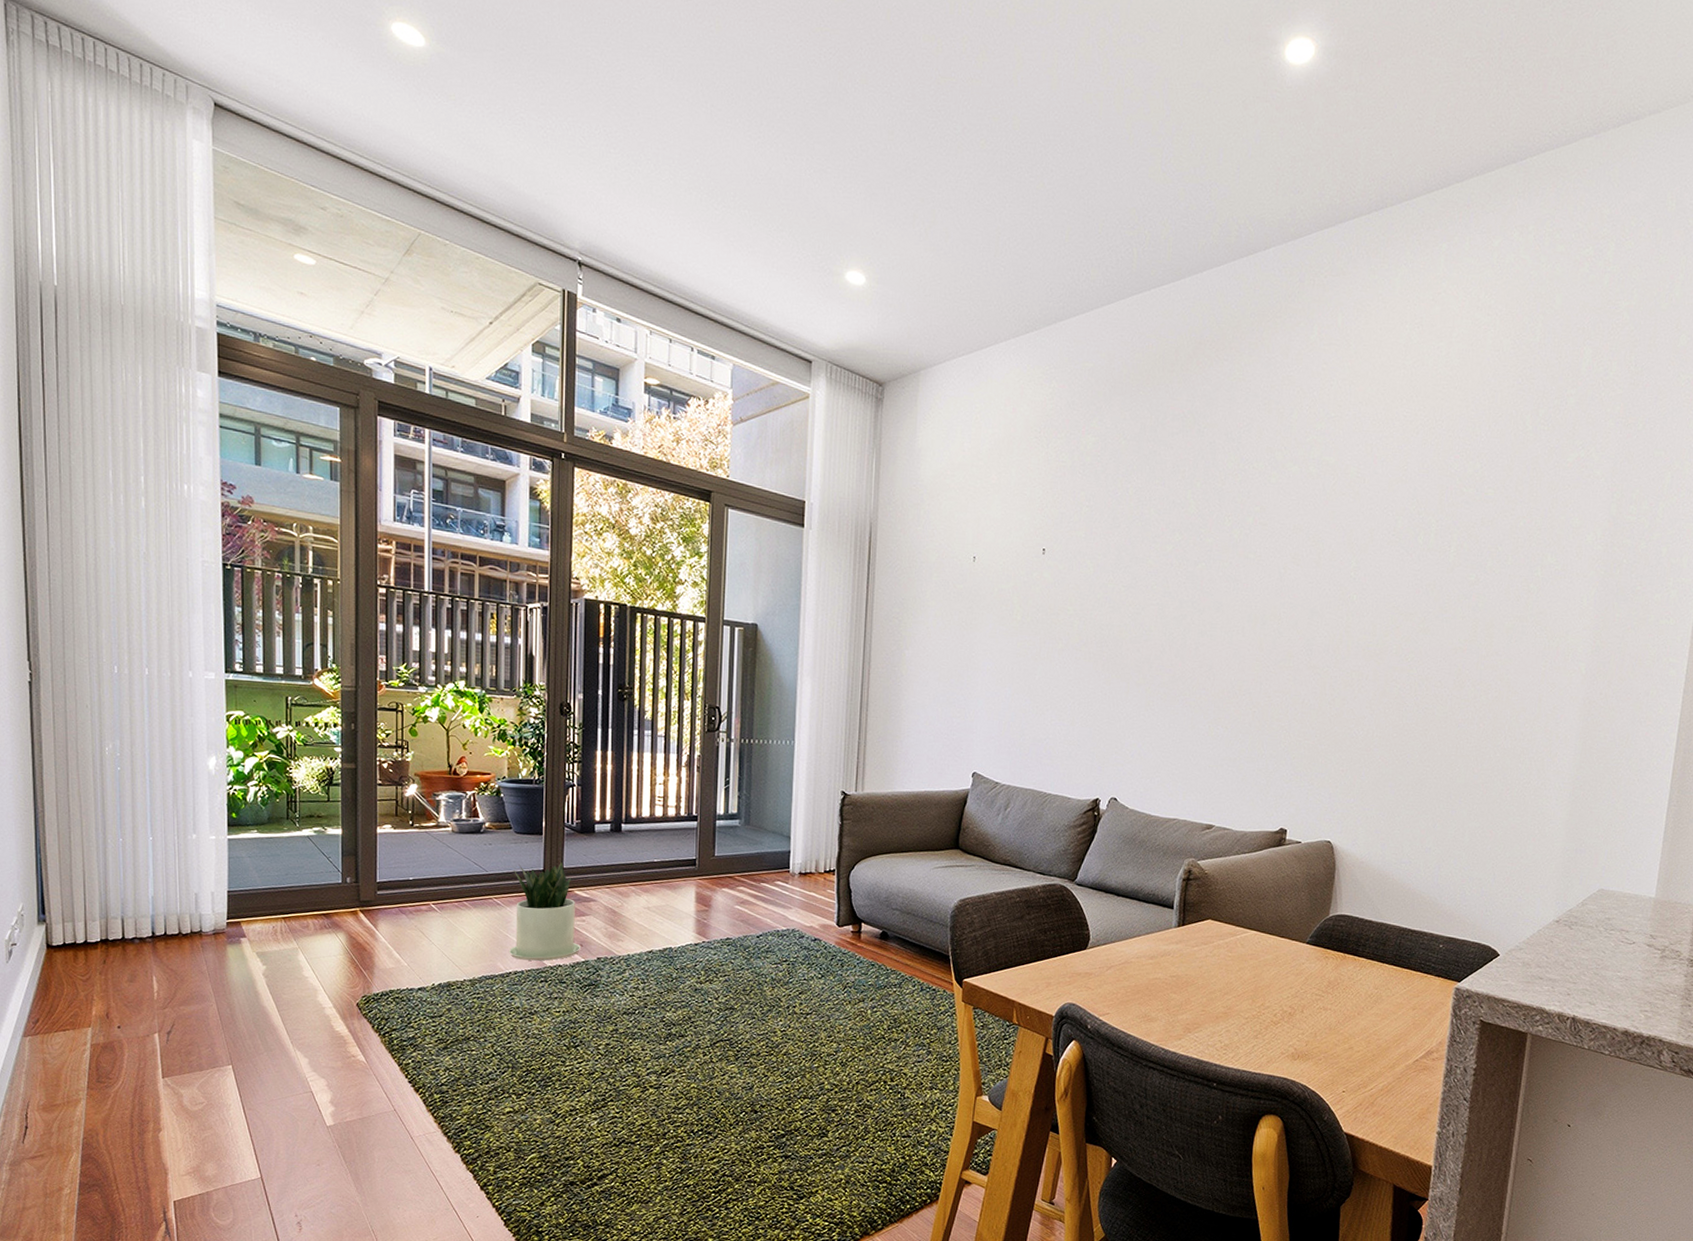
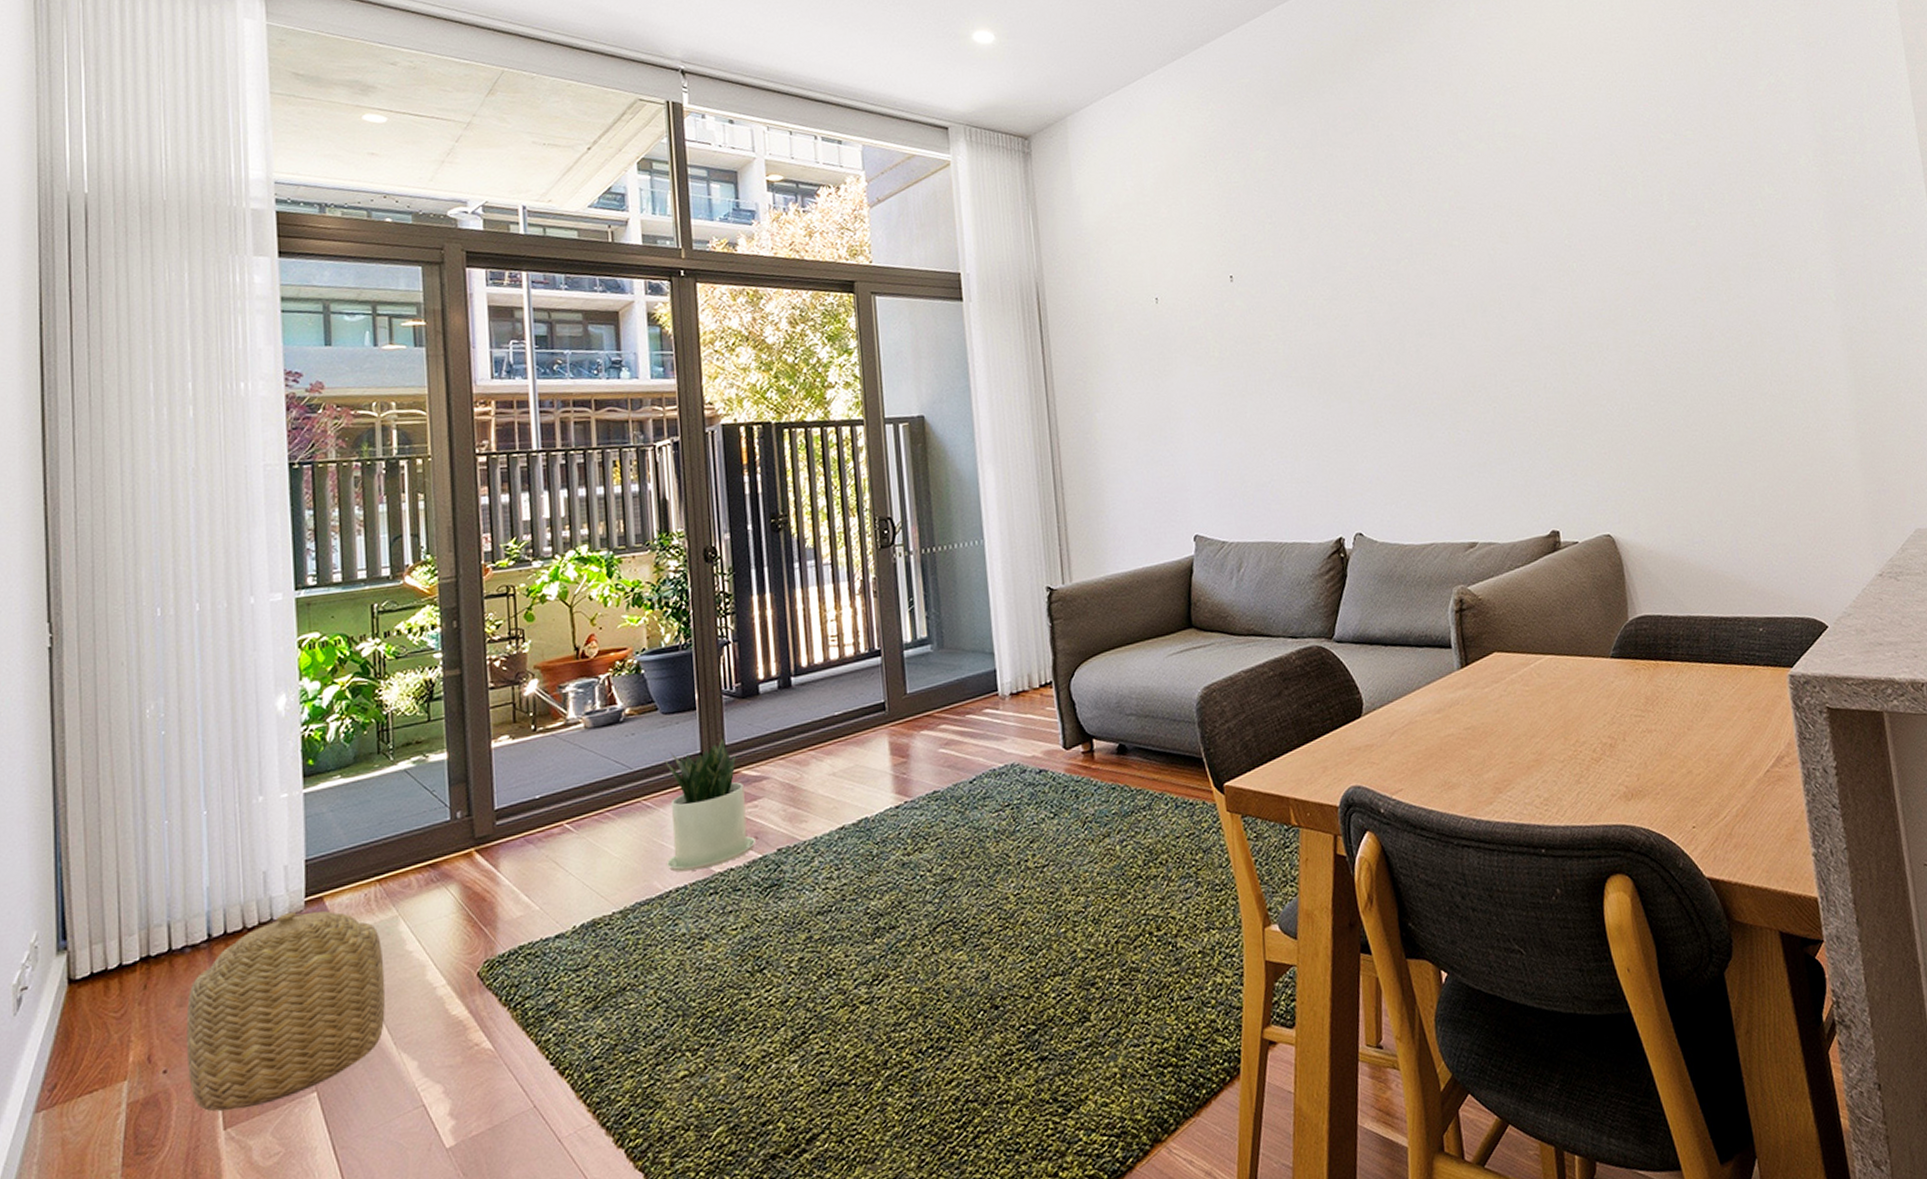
basket: none [135,928,286,1066] -> present [186,911,386,1112]

